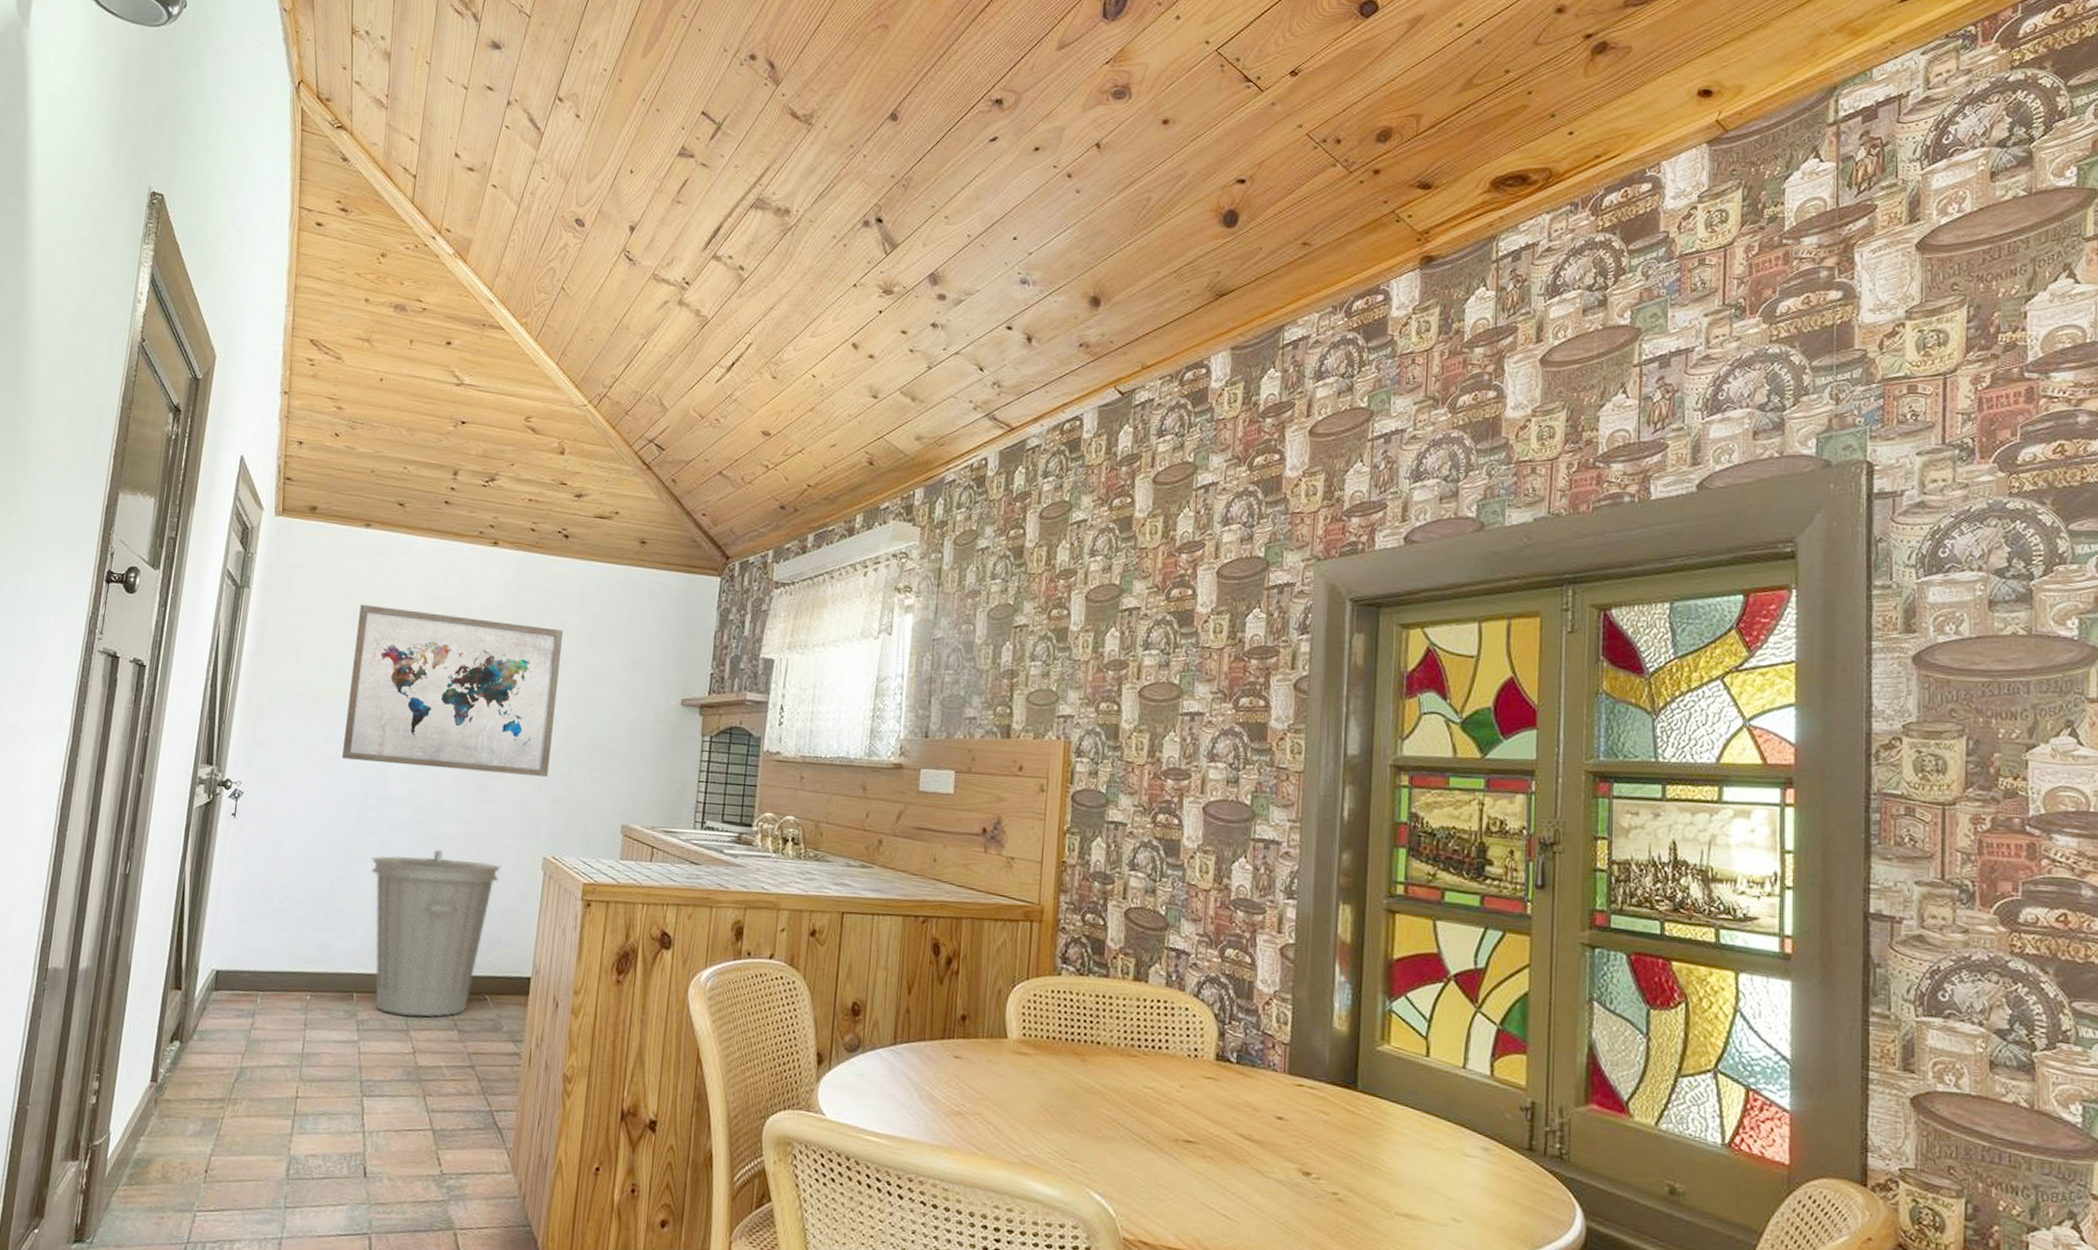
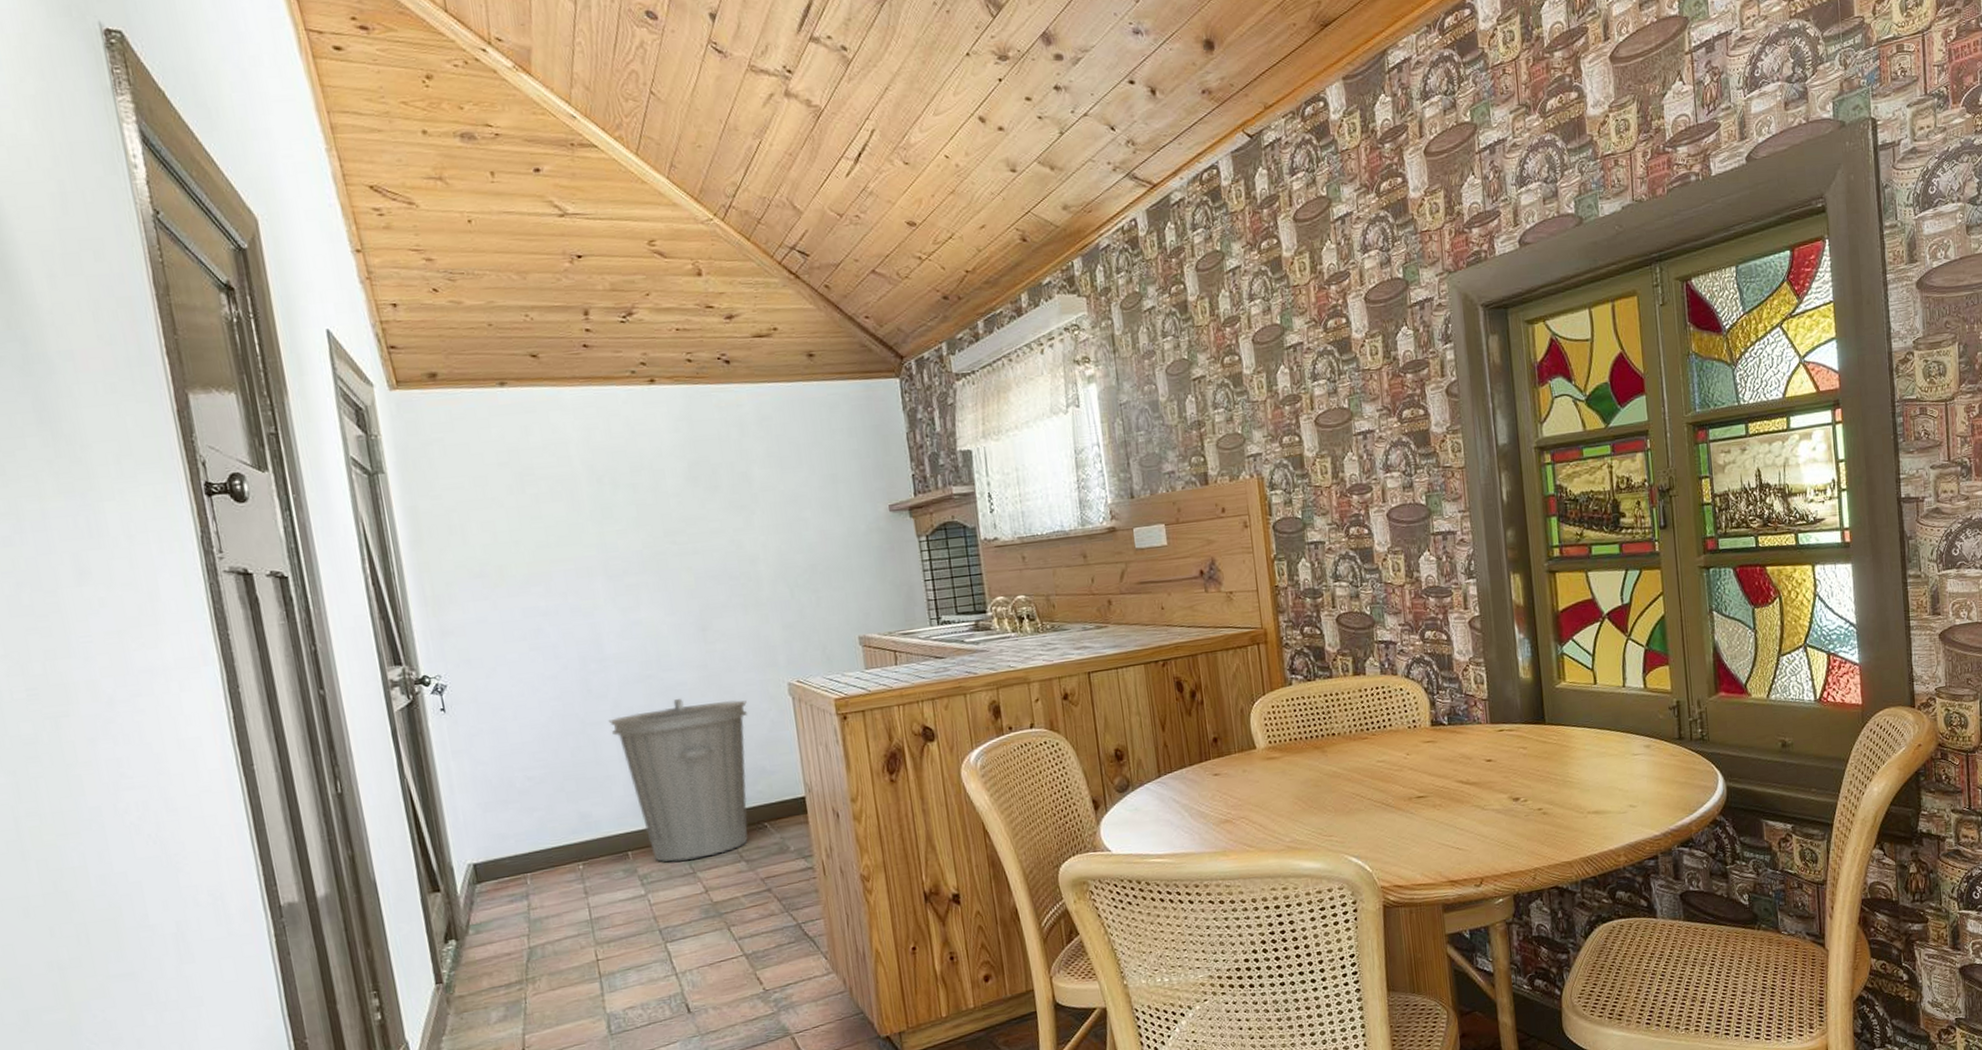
wall art: present [342,604,563,777] -> none [519,458,772,630]

